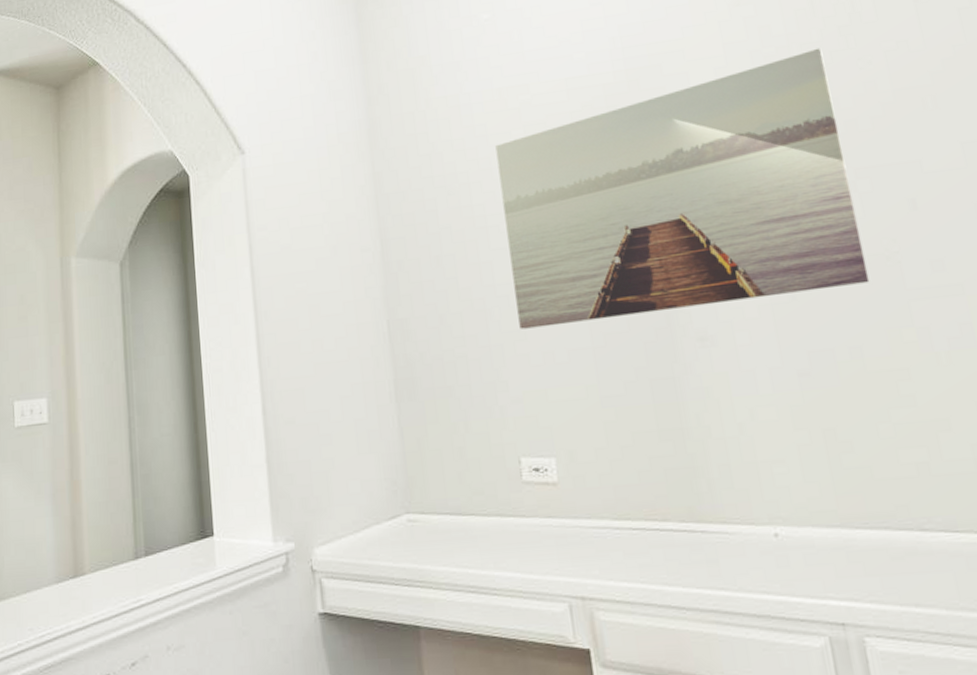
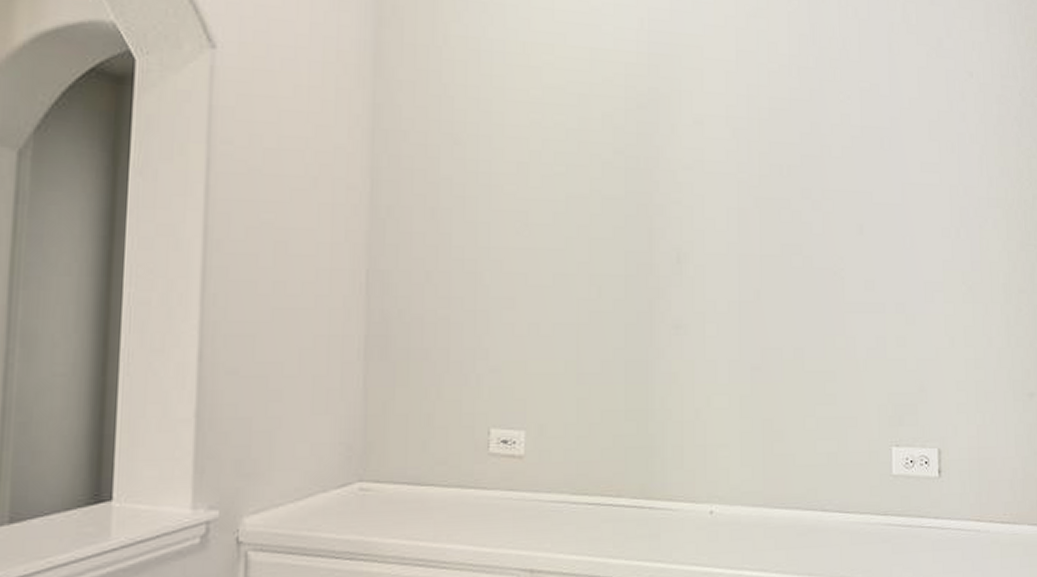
wall art: present [495,48,870,329] -> none [509,74,819,298]

